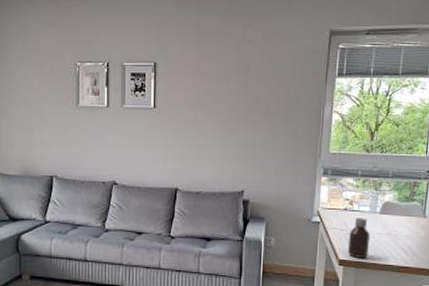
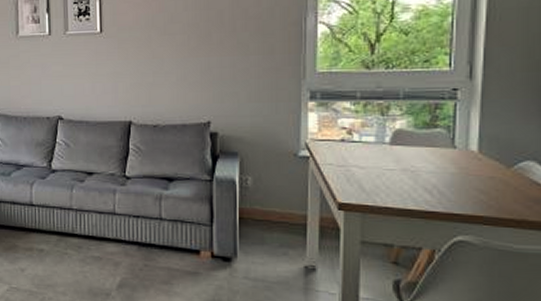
bottle: present [347,218,371,258] -> none [348,150,379,201]

